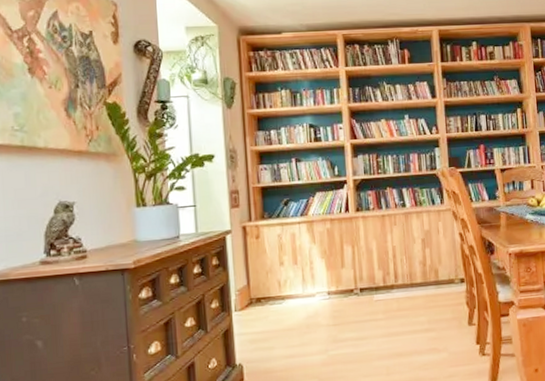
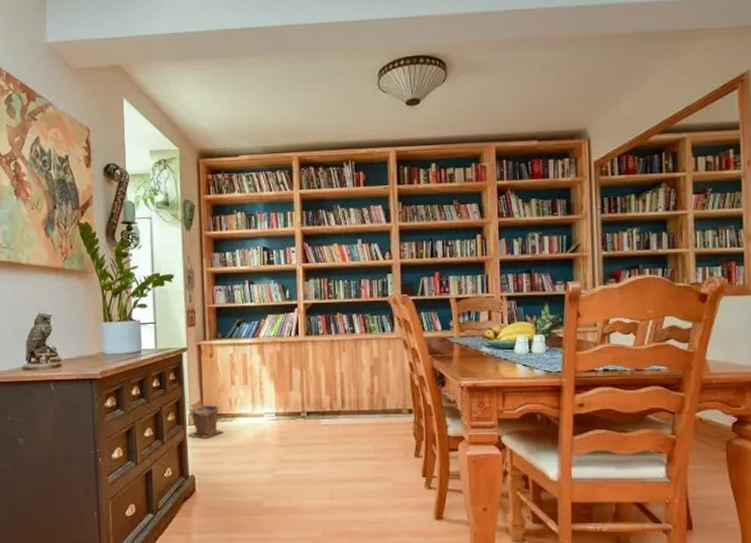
plant pot: none [233,287,274,325] -> present [187,404,224,439]

